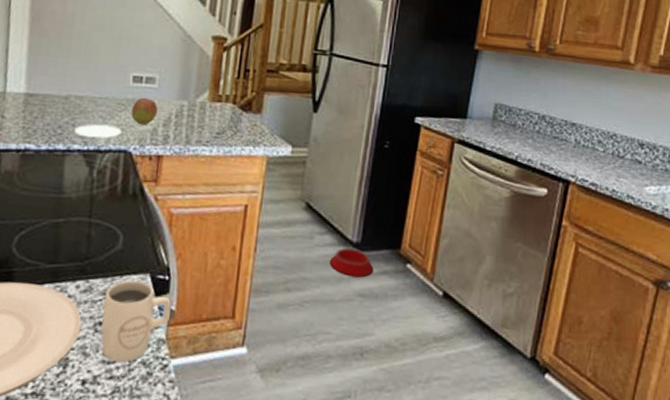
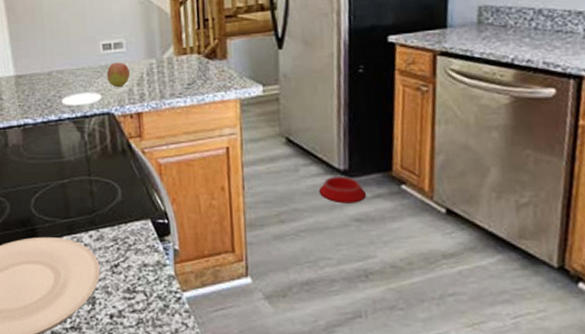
mug: present [100,280,171,362] -> none [115,226,176,297]

